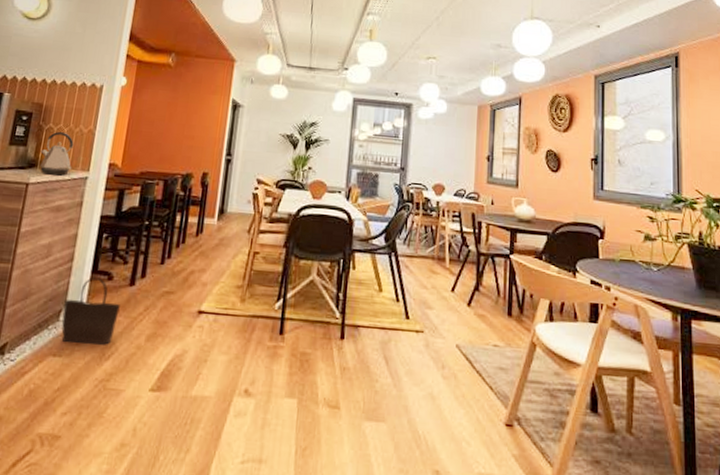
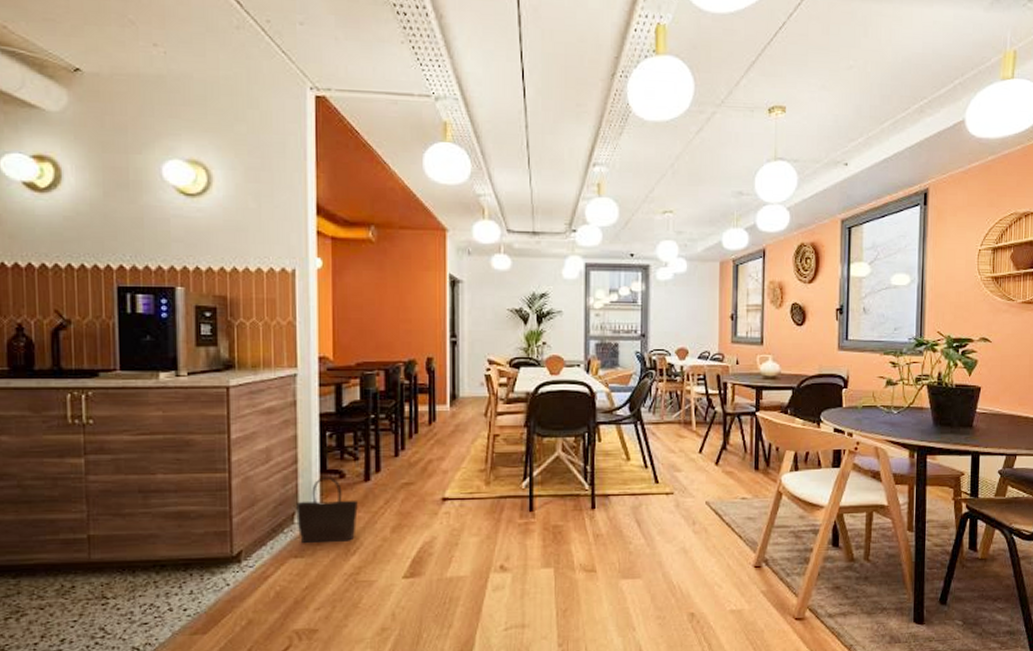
kettle: present [39,131,74,176] -> none [235,326,277,375]

